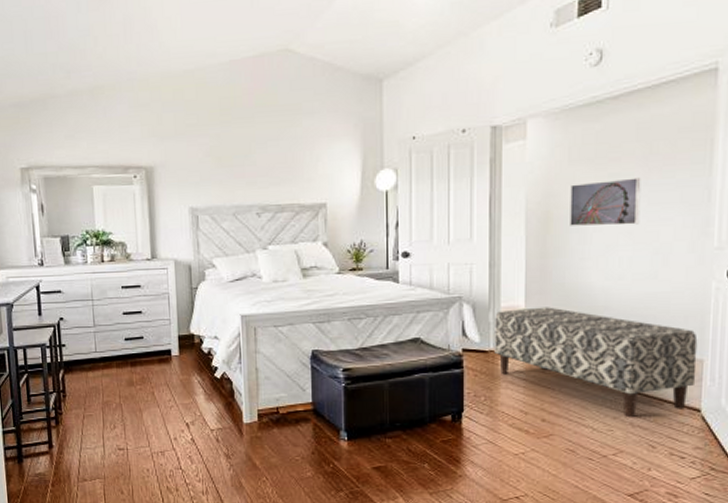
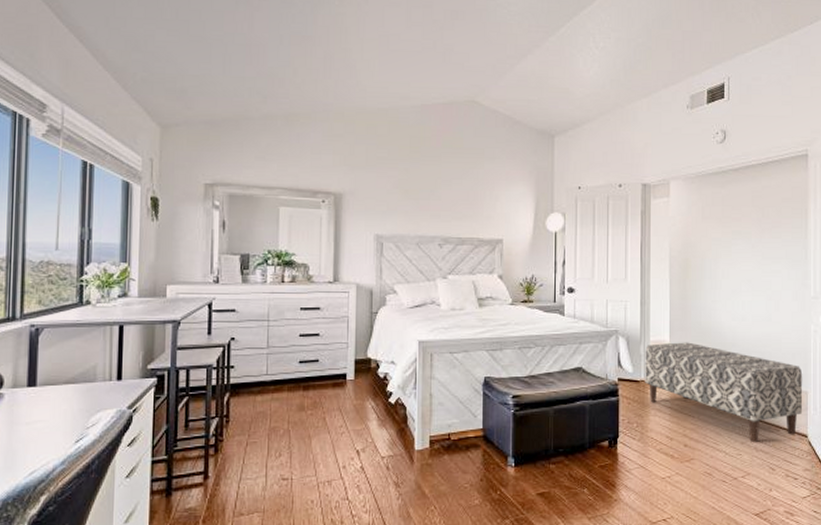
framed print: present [570,177,641,226] -> none [704,236,757,275]

